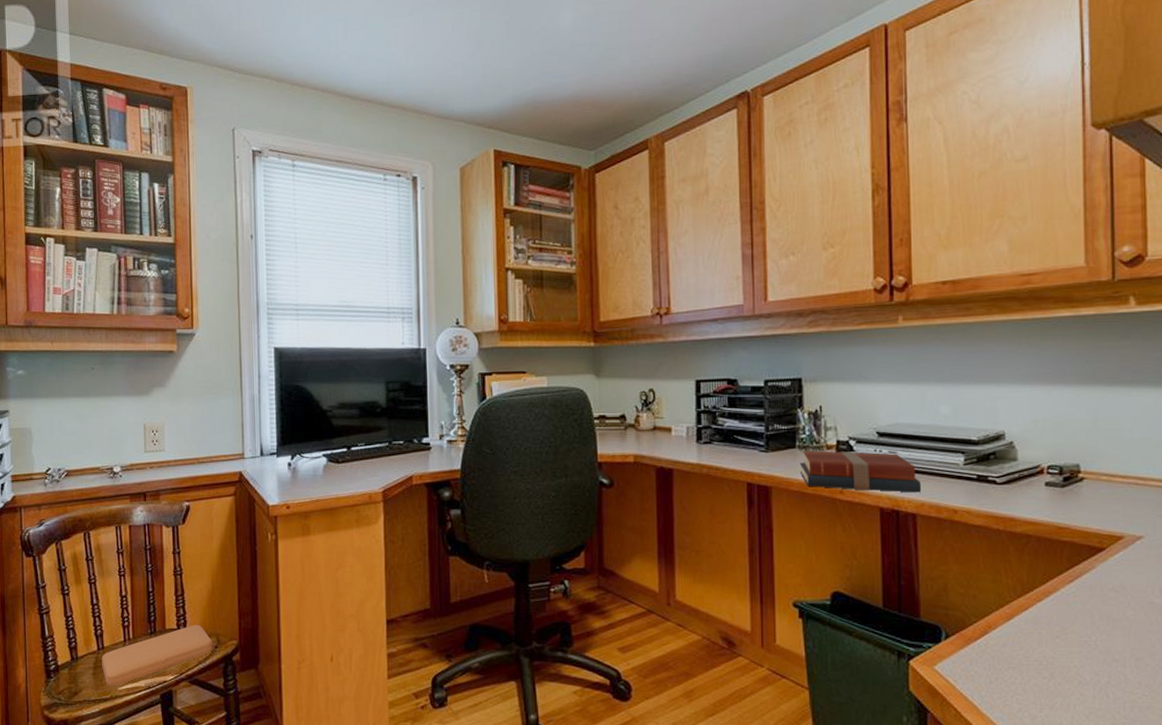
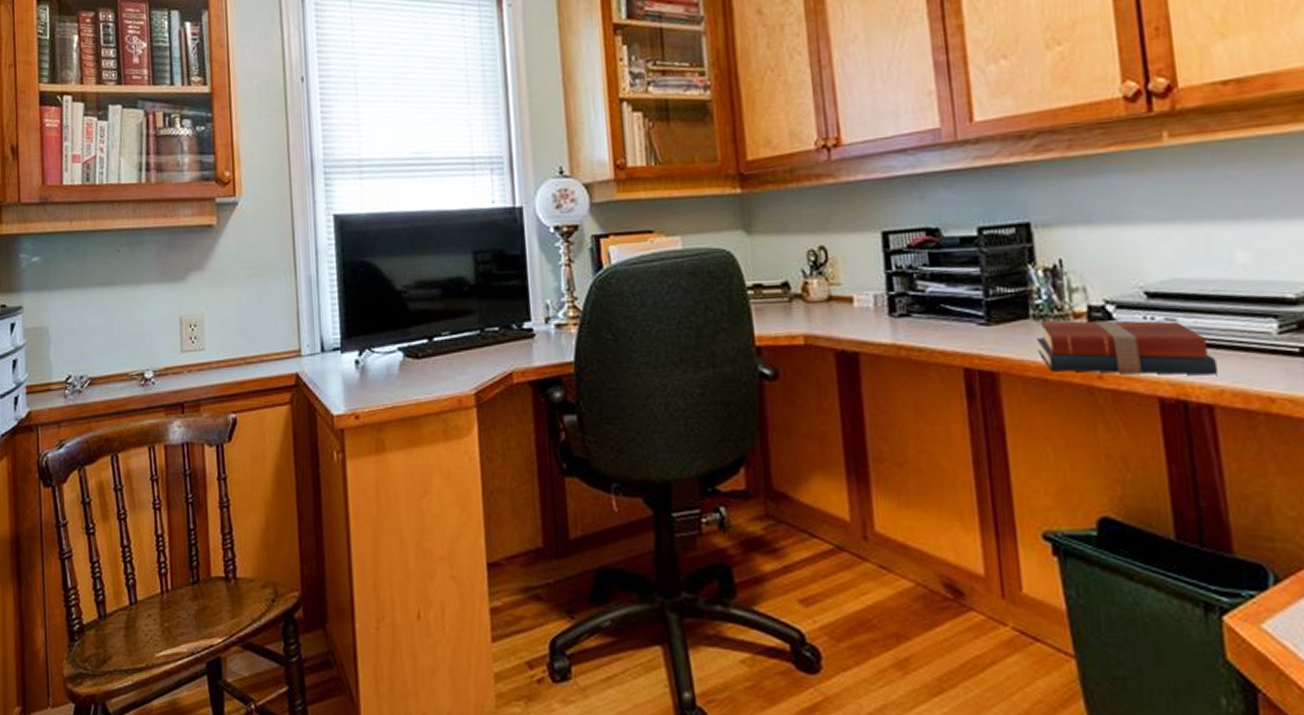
cushion: present [102,624,212,686] -> none [135,570,269,652]

